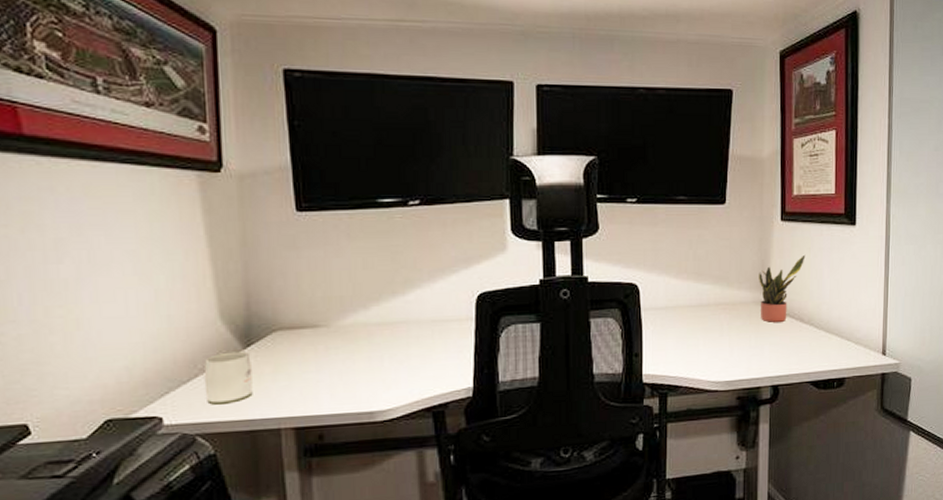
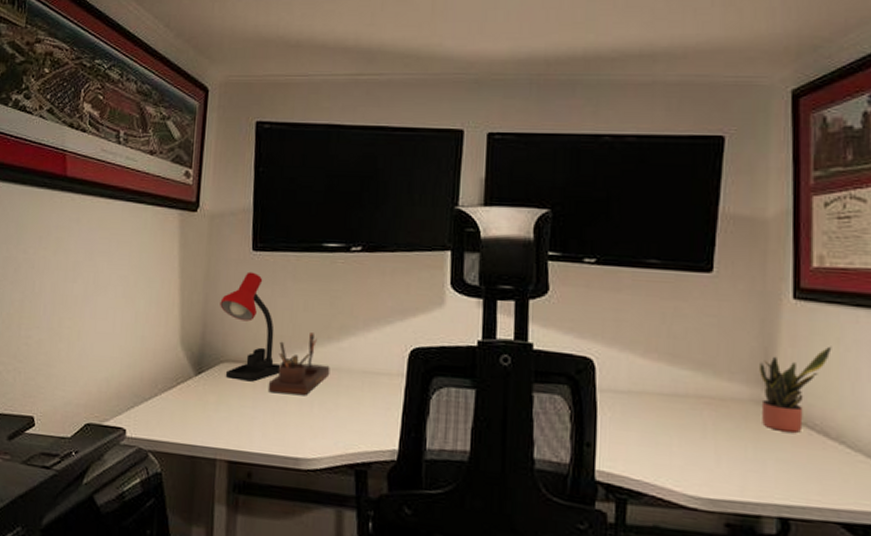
mug: present [203,351,253,405] -> none [161,376,200,427]
desk lamp: none [264,234,344,347] -> present [220,271,281,382]
desk organizer: none [331,290,398,354] -> present [268,333,330,396]

